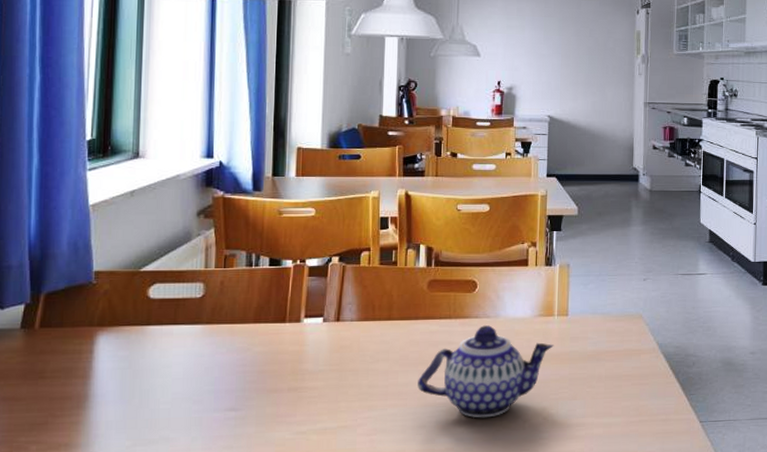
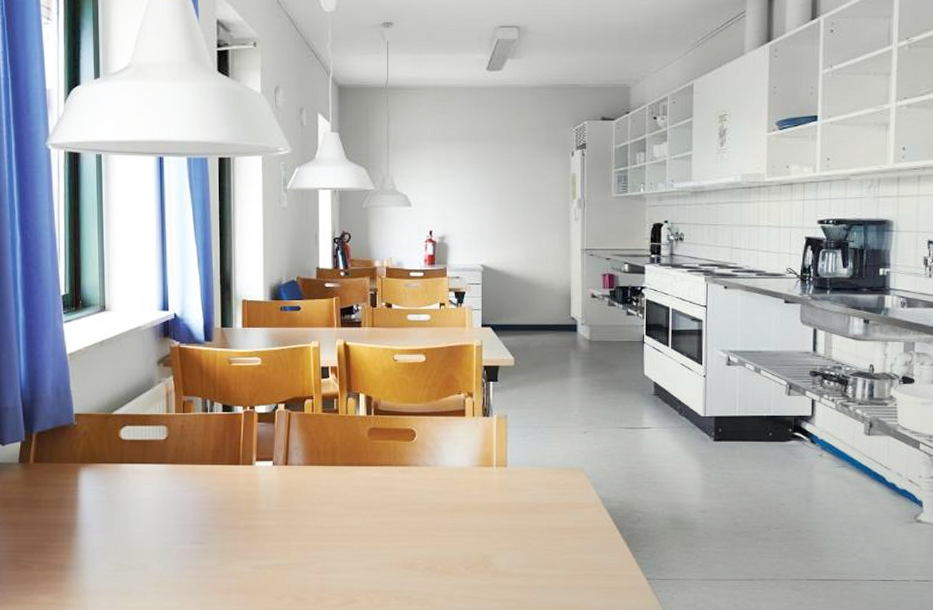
teapot: present [418,325,555,418] -> none [362,474,494,563]

